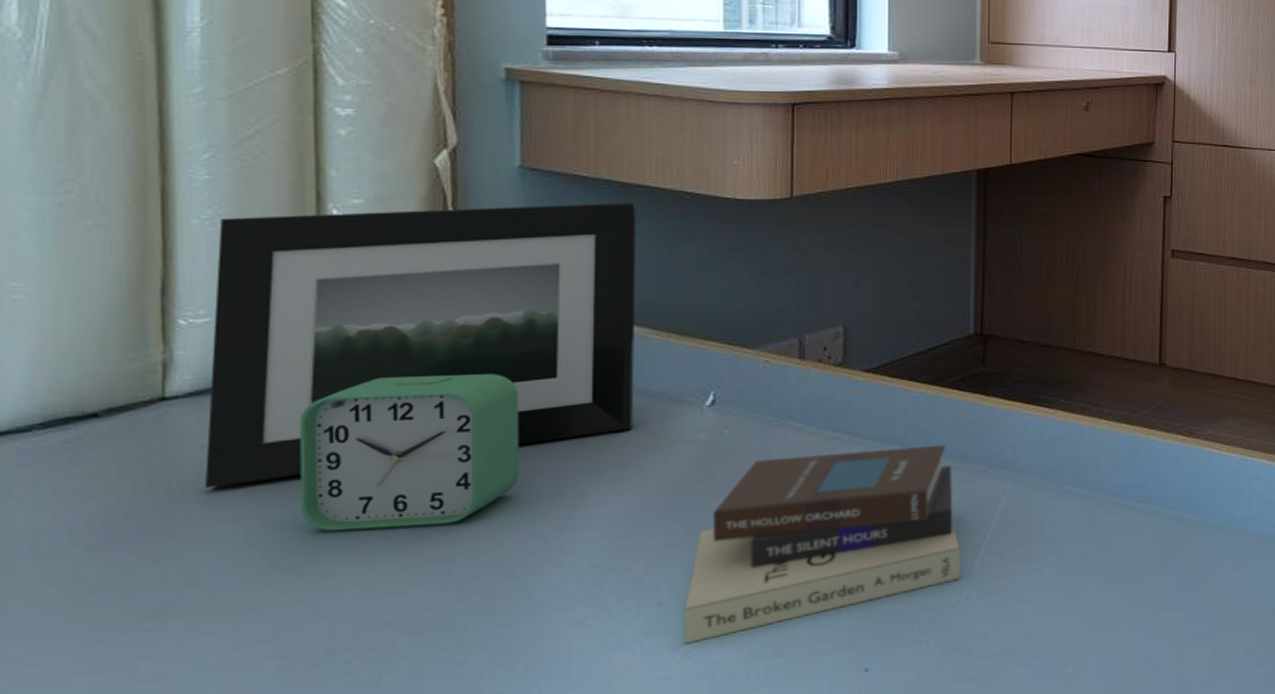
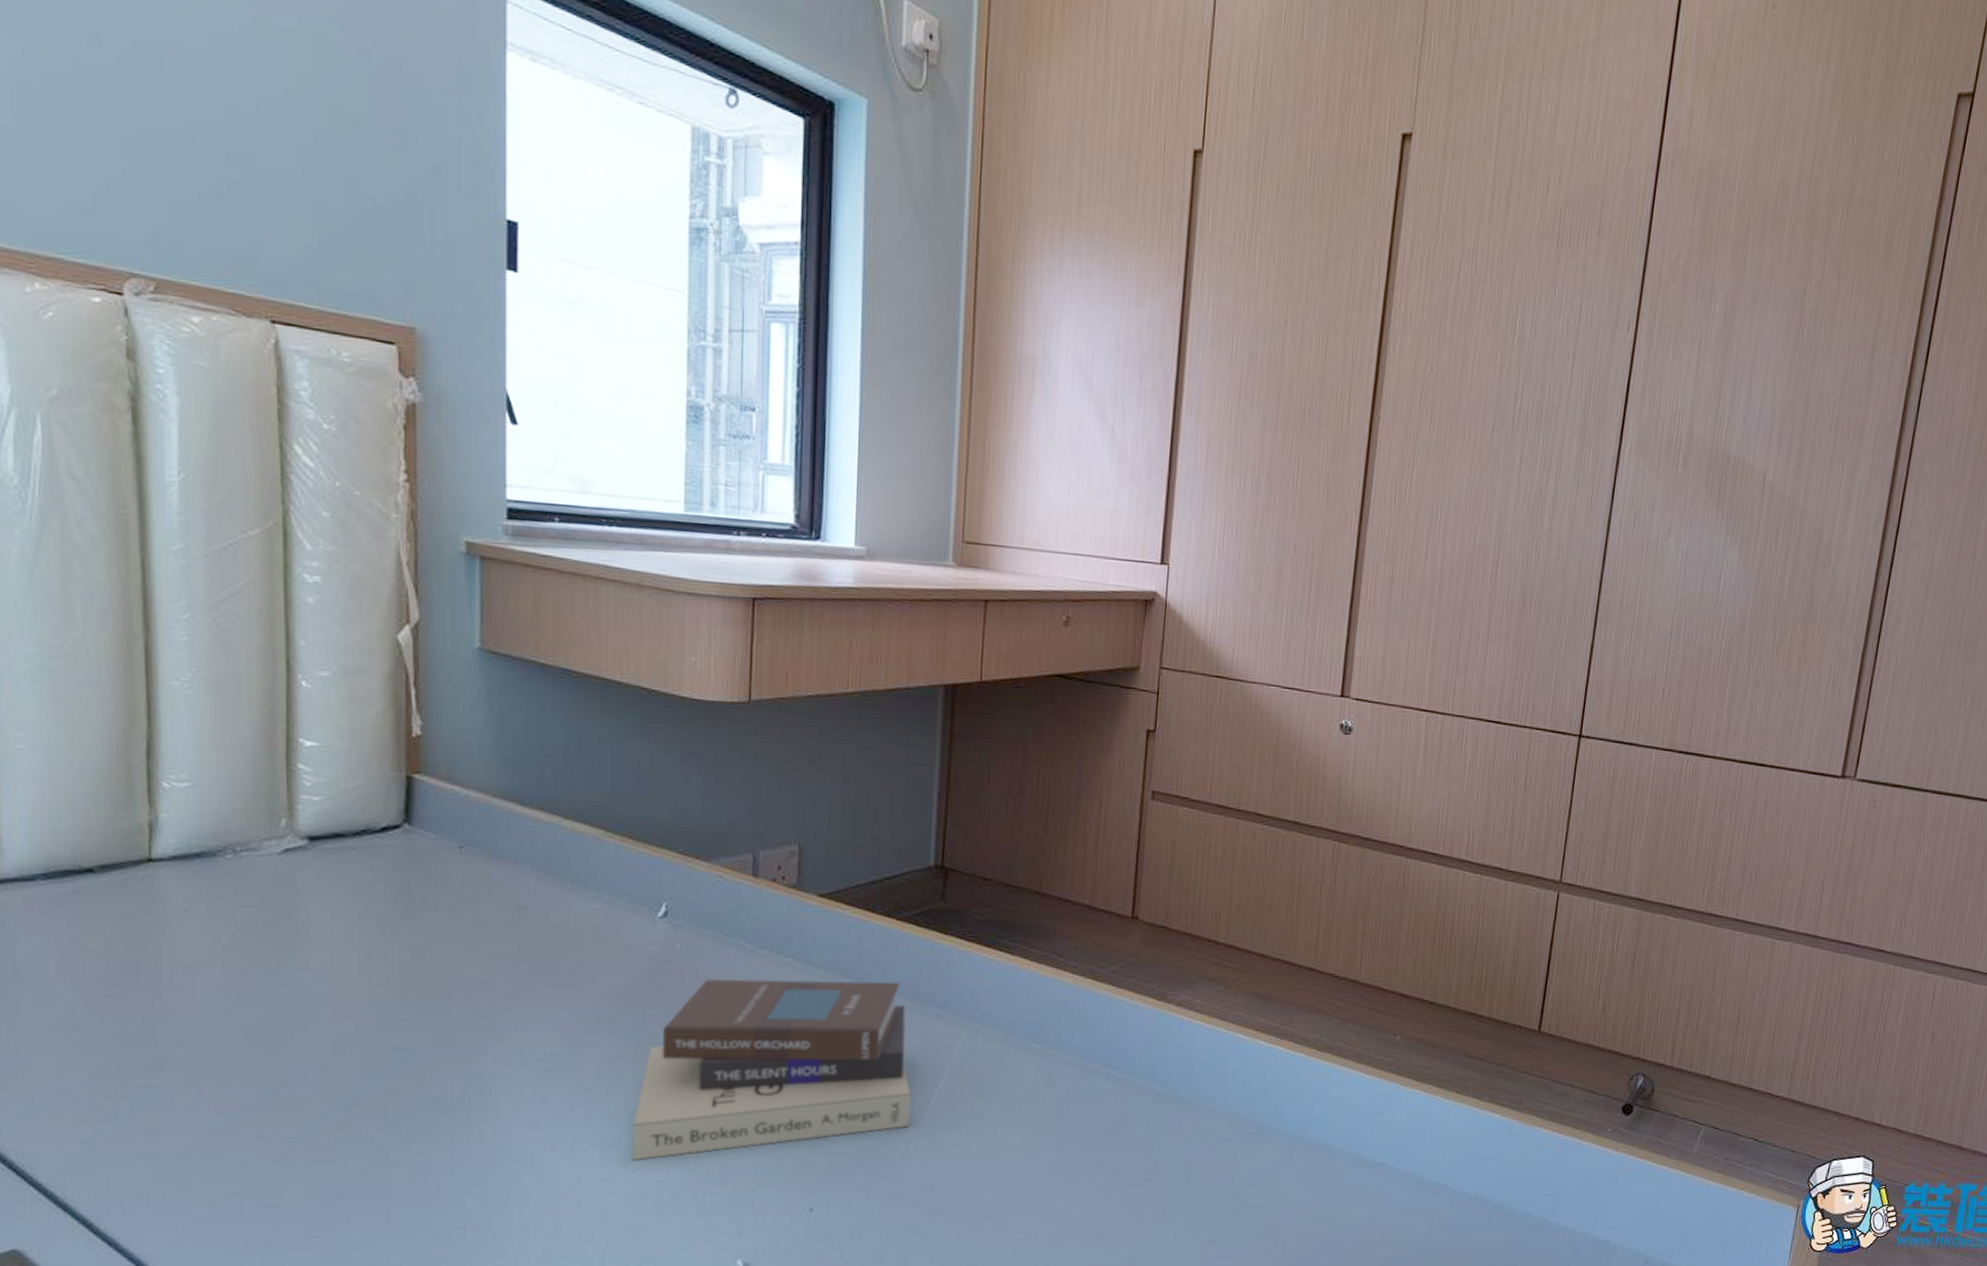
picture frame: present [204,202,637,488] -> none [187,681,593,953]
alarm clock: present [299,374,520,532] -> none [272,858,477,1013]

